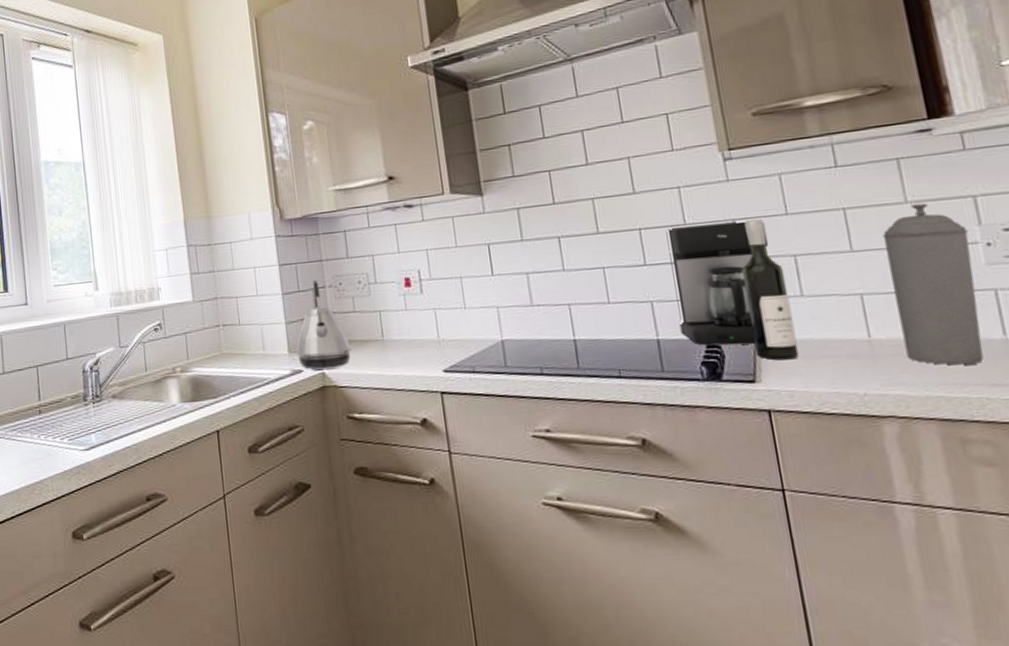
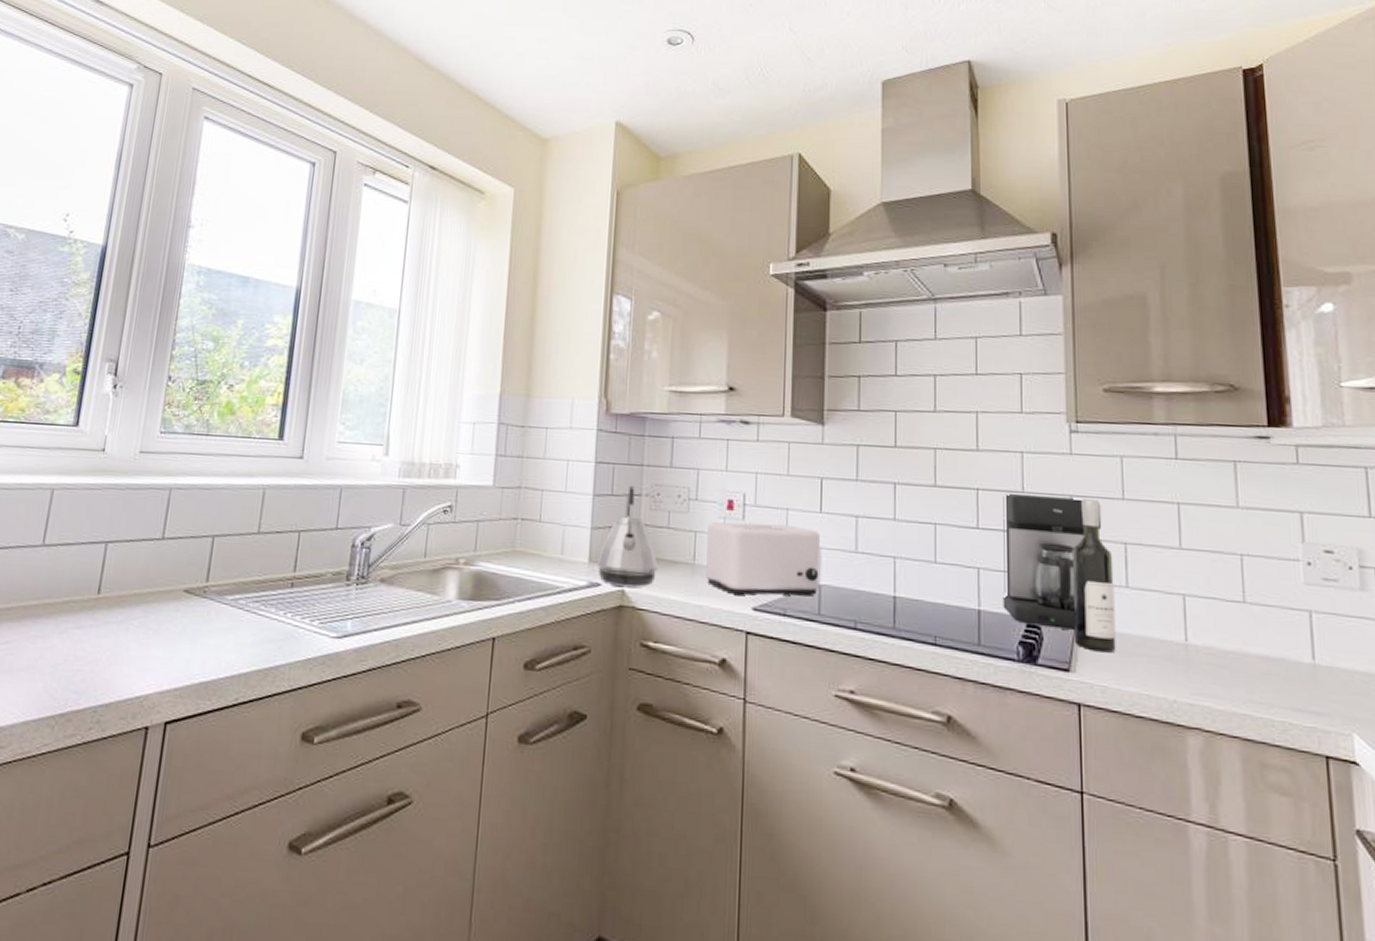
toaster: none [390,291,502,362] -> present [706,522,820,596]
canister: present [882,202,984,365] -> none [1211,510,1292,686]

